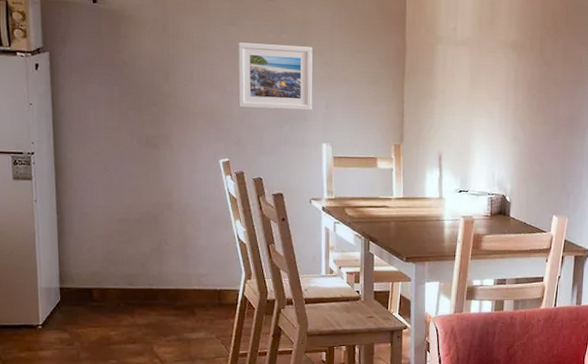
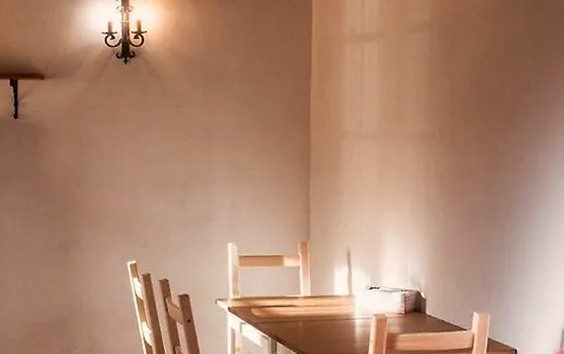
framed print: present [237,42,313,111] -> none [145,148,218,211]

